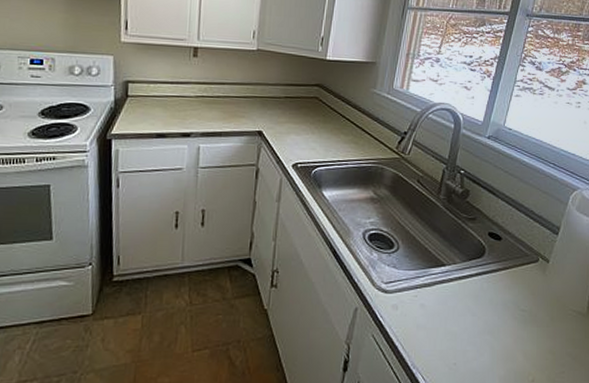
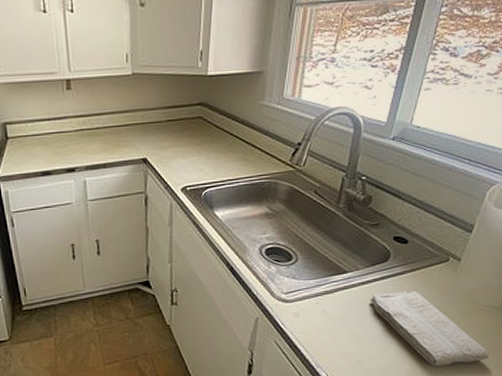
washcloth: none [466,290,577,374] -> present [370,291,489,366]

